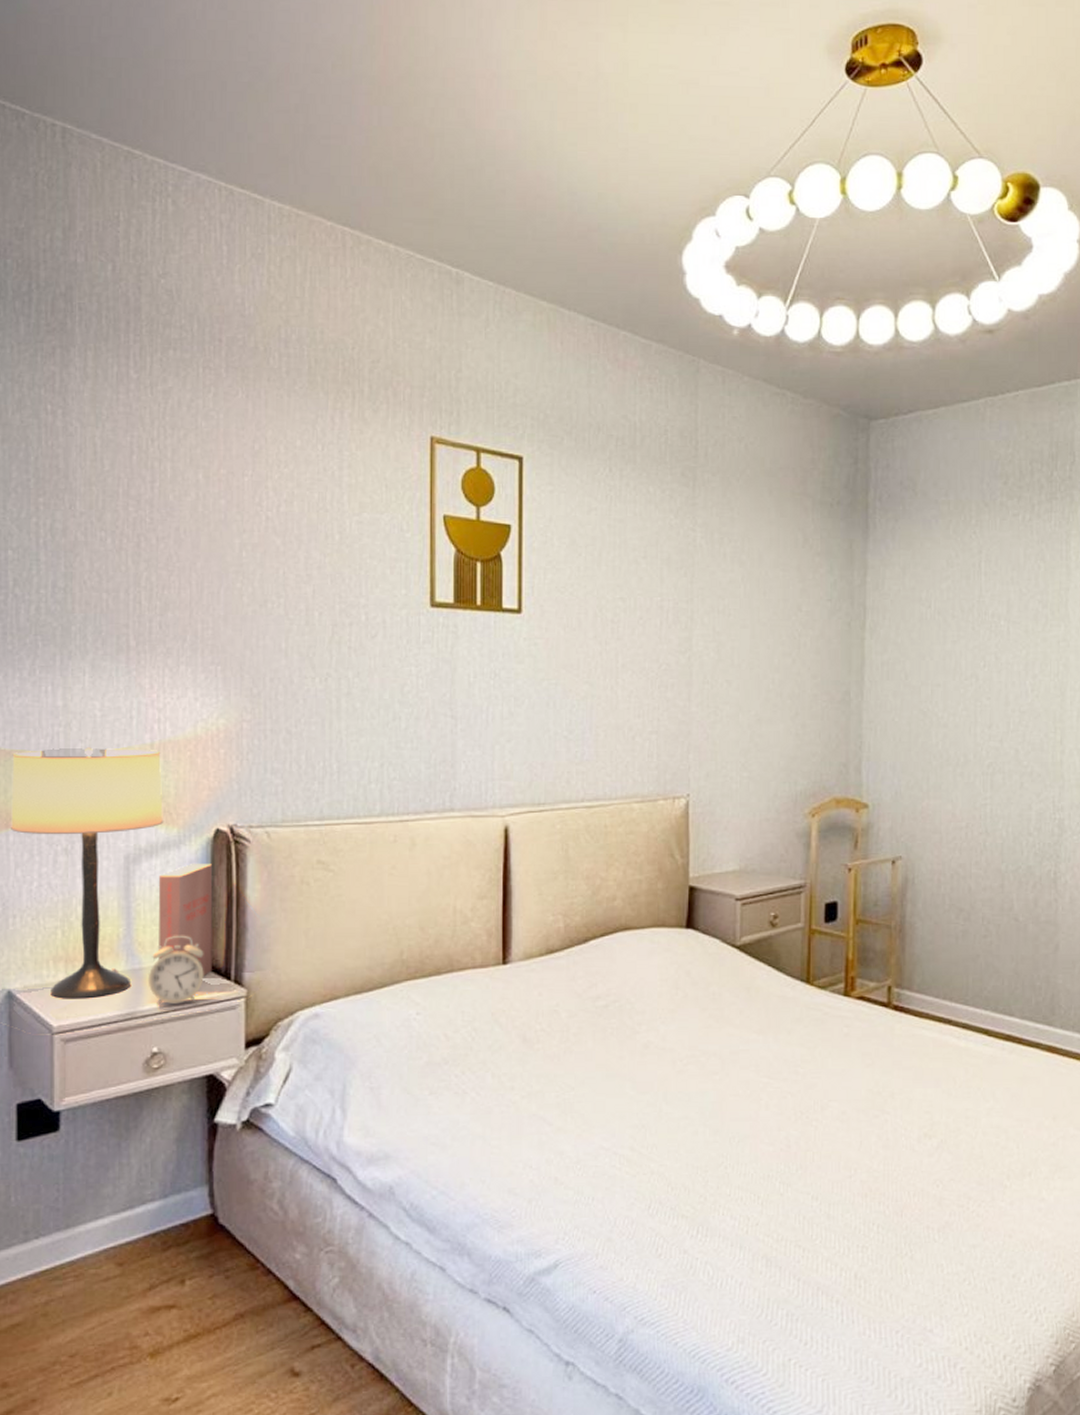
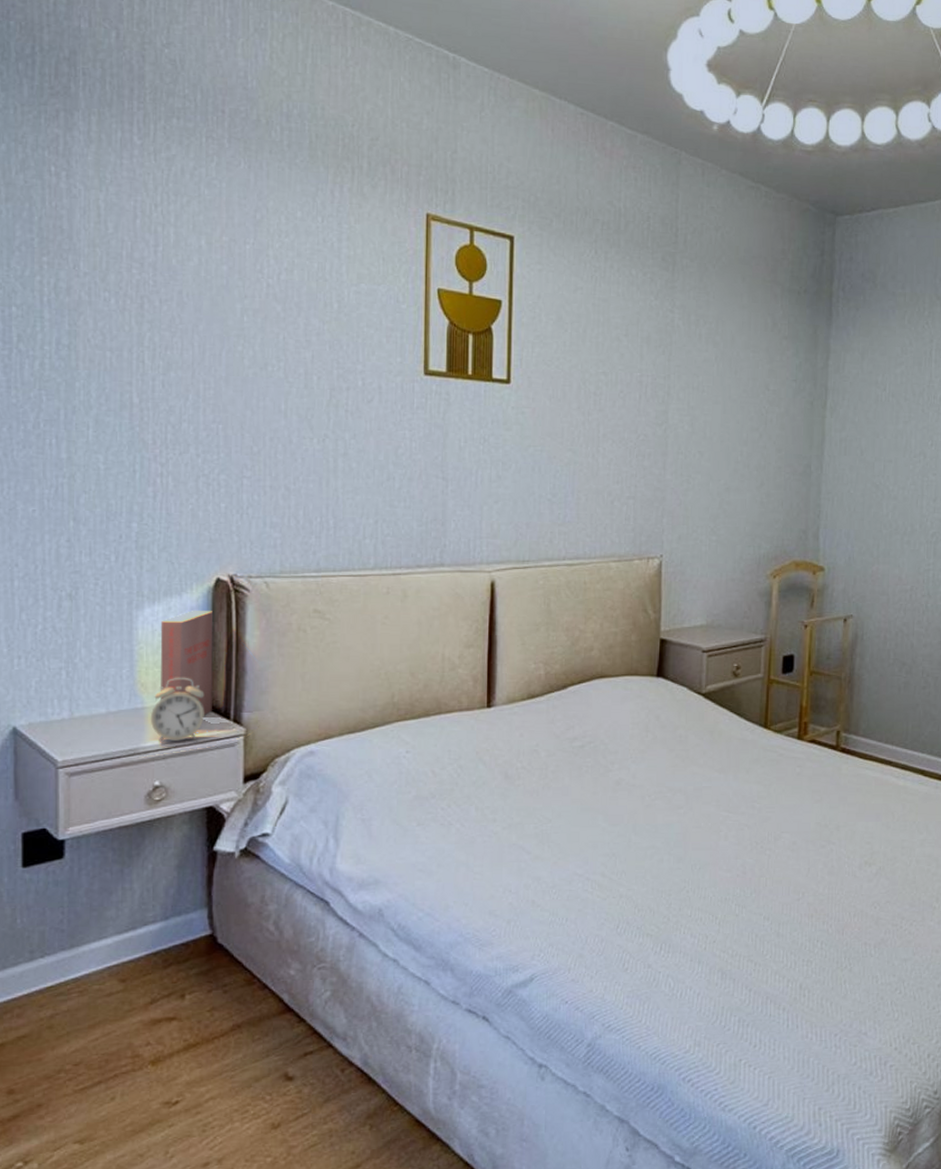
table lamp: present [11,747,164,998] -> none [16,498,166,734]

